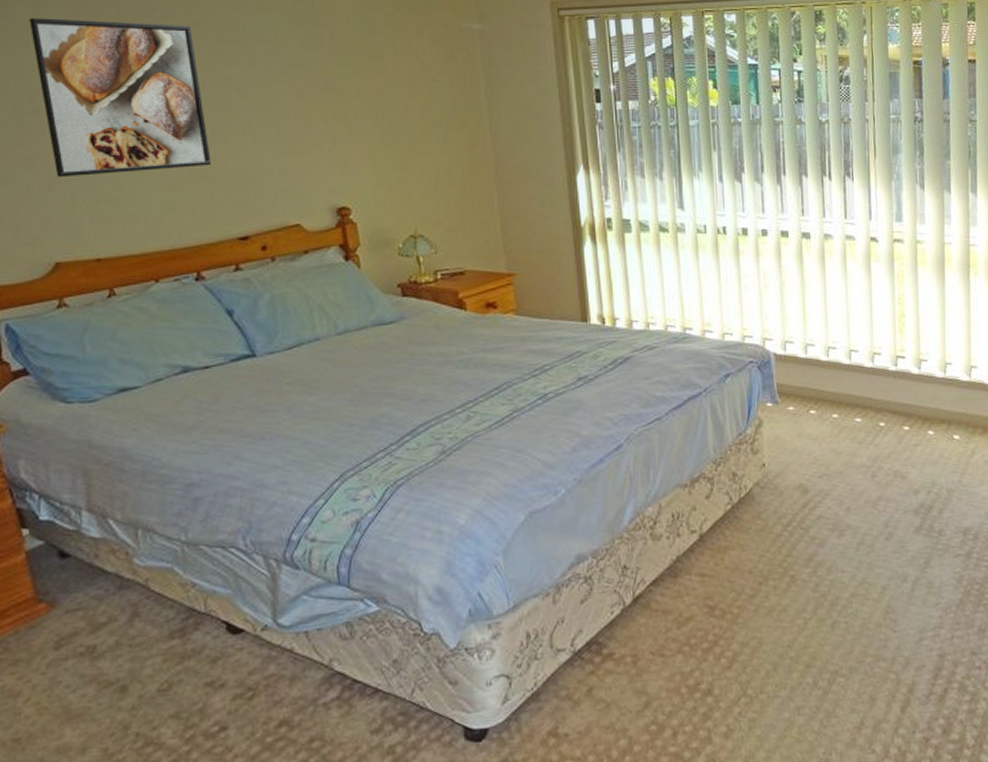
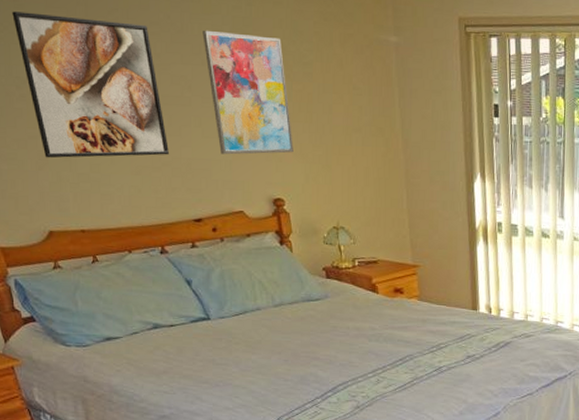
wall art: none [256,27,362,161] -> present [202,30,293,155]

